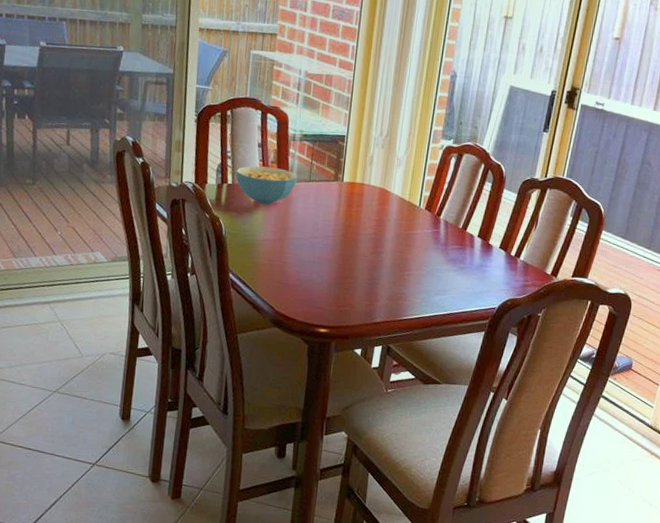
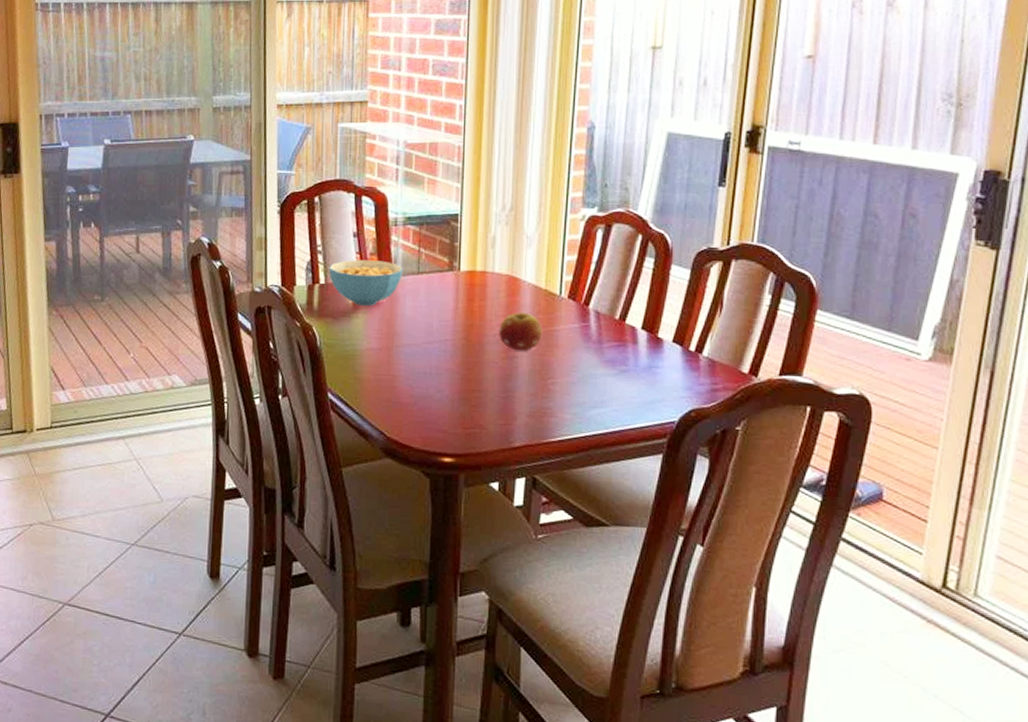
fruit: none [370,218,404,249] -> present [499,313,542,352]

